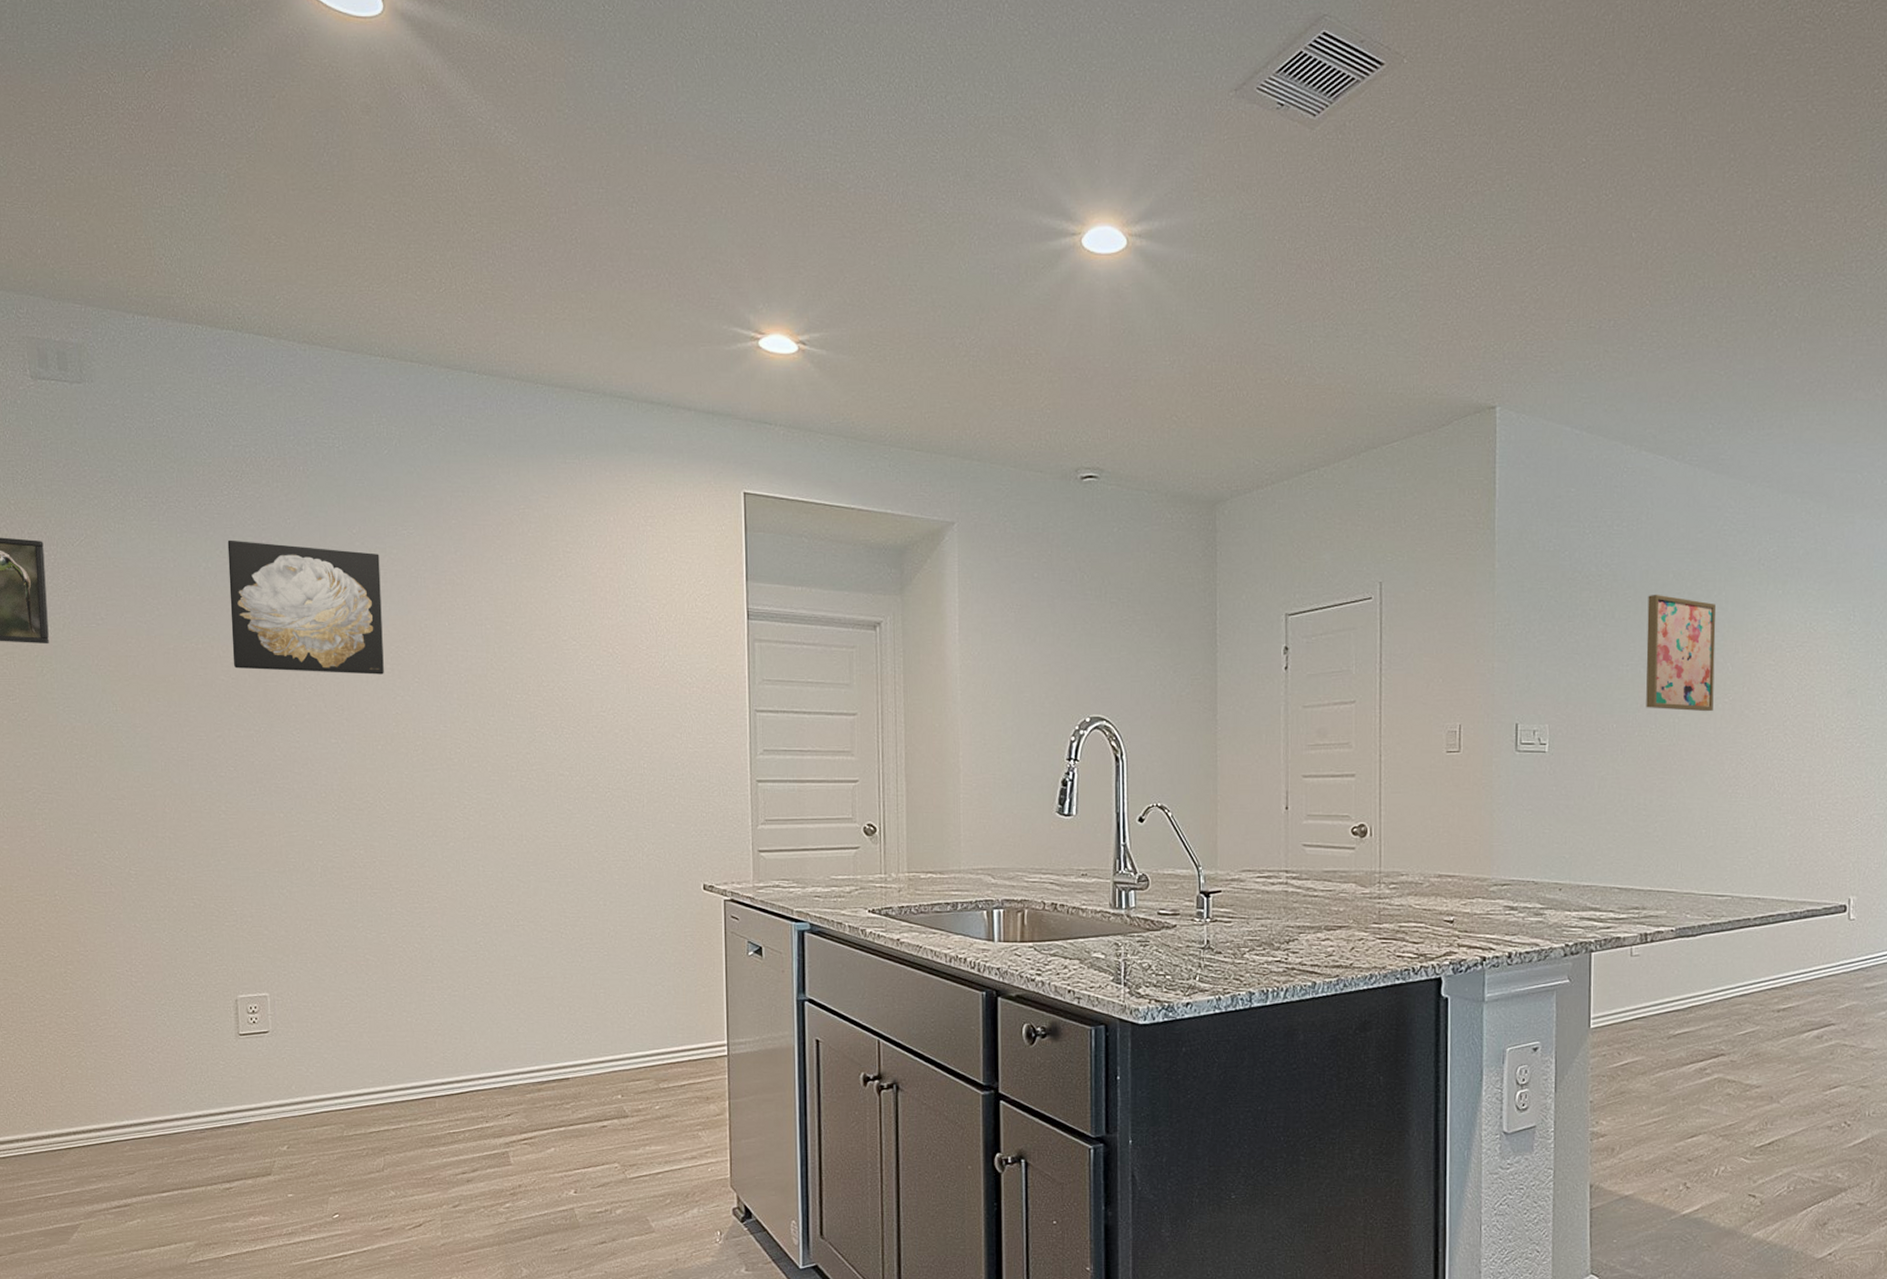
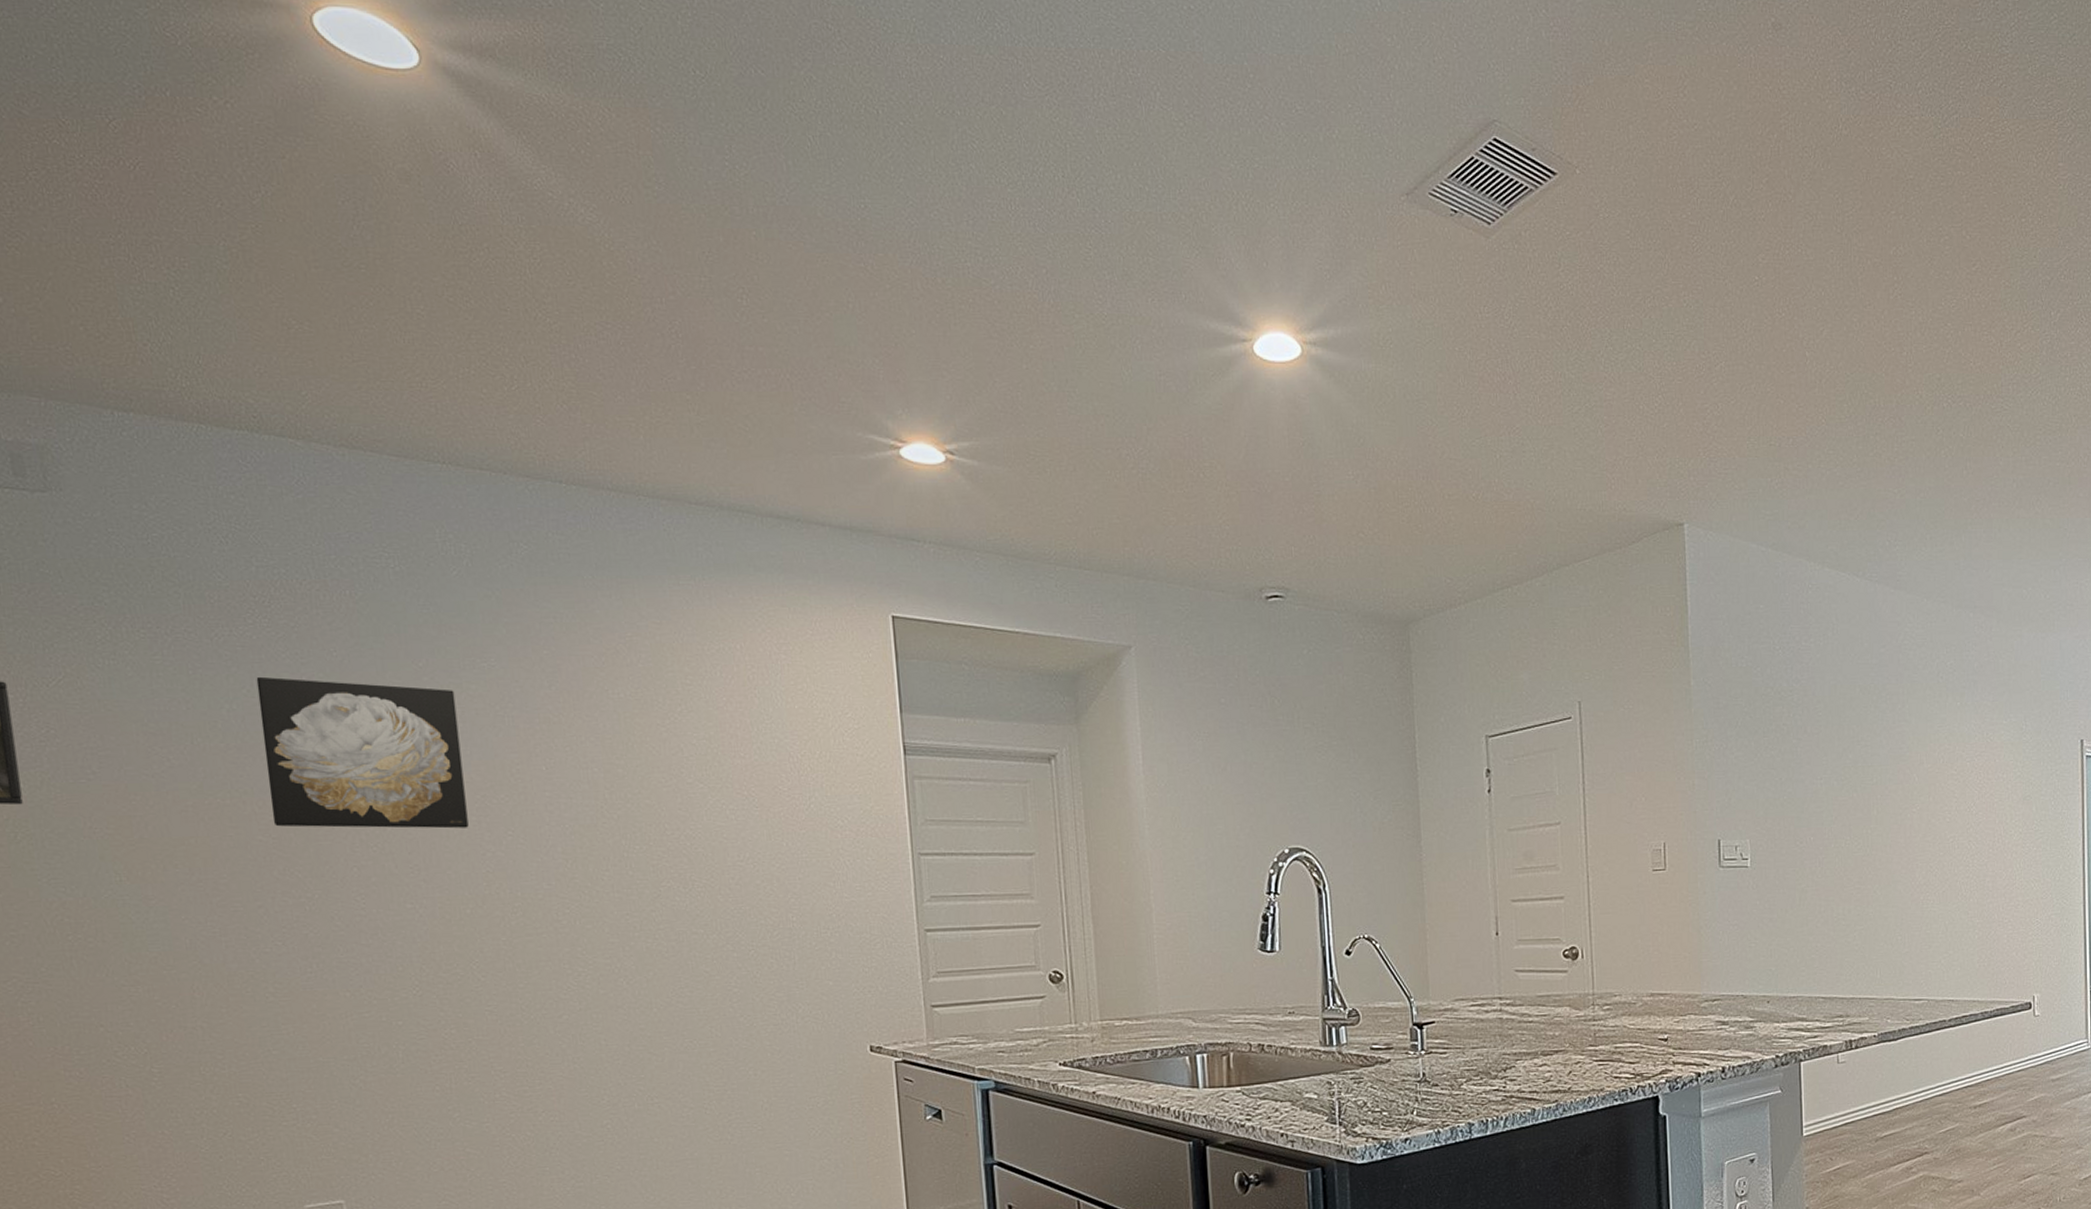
wall art: present [1646,594,1716,712] -> none [1837,708,1903,822]

